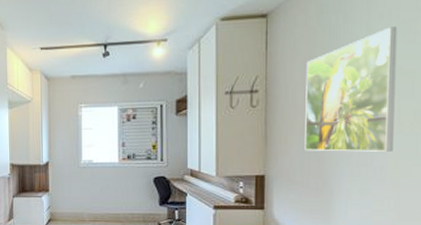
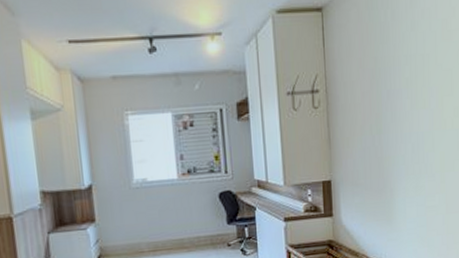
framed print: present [304,26,397,152] -> none [362,25,439,152]

